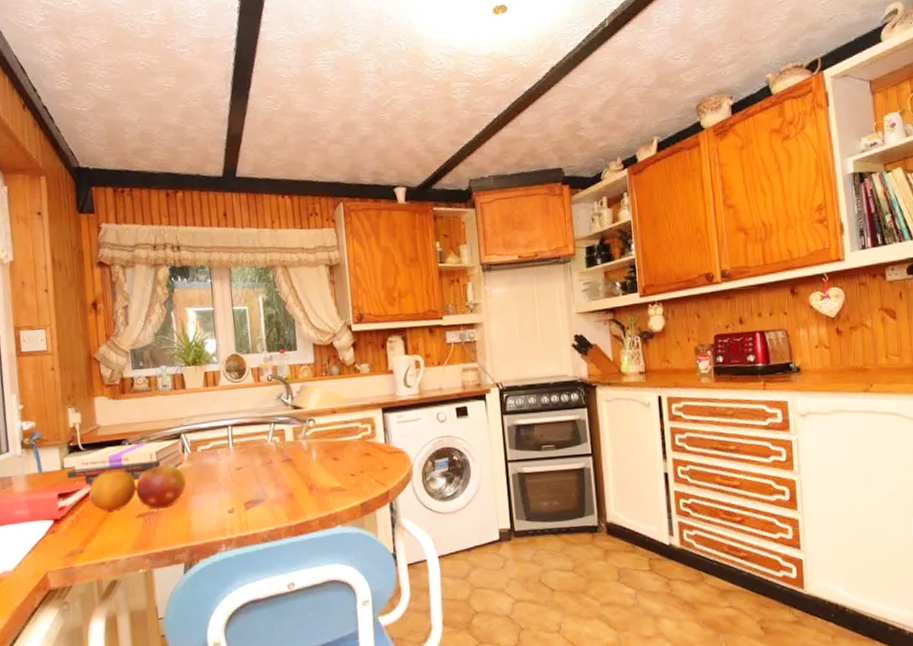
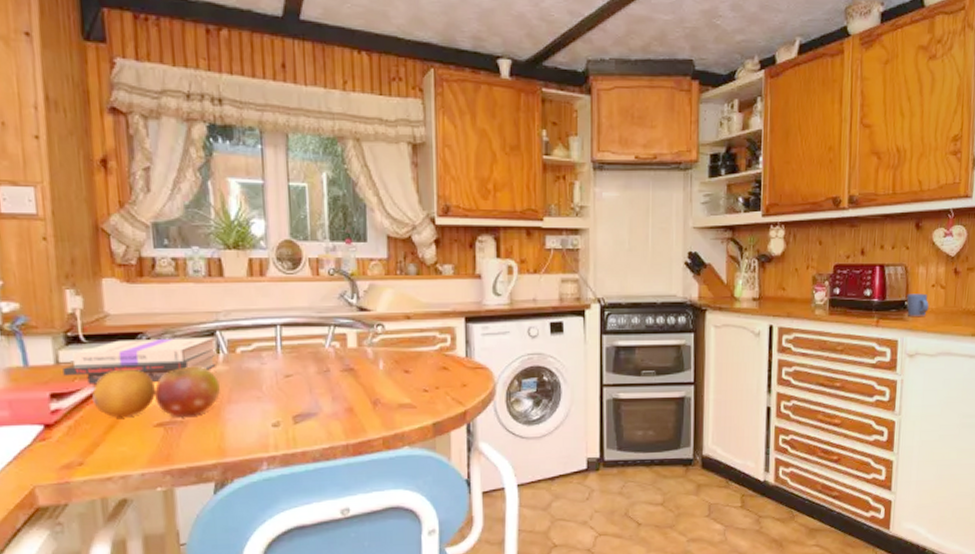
mug: none [791,355,815,378] -> present [906,293,929,318]

